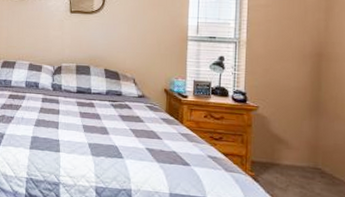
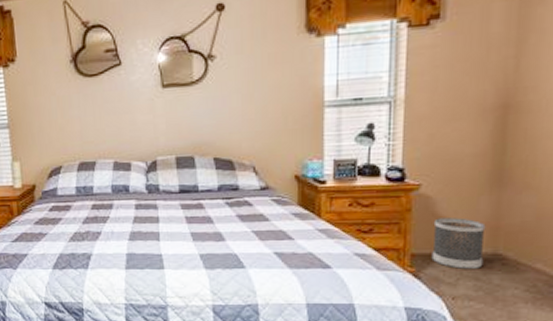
wastebasket: none [267,134,308,179] -> present [431,217,486,269]

